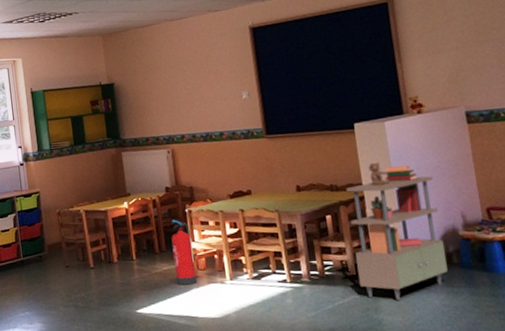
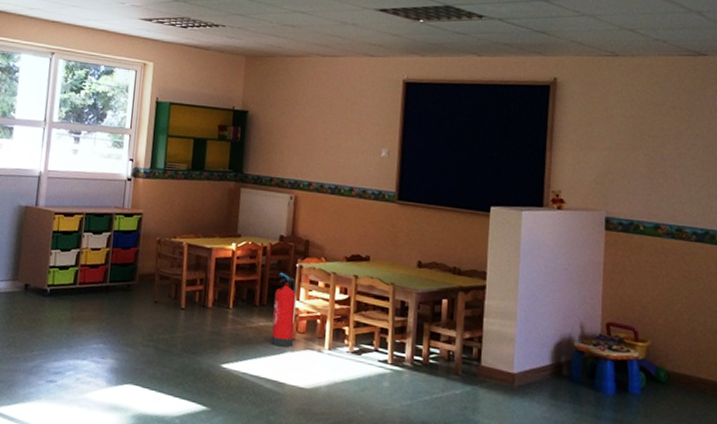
shelving unit: present [346,162,448,300] -> none [462,251,559,404]

